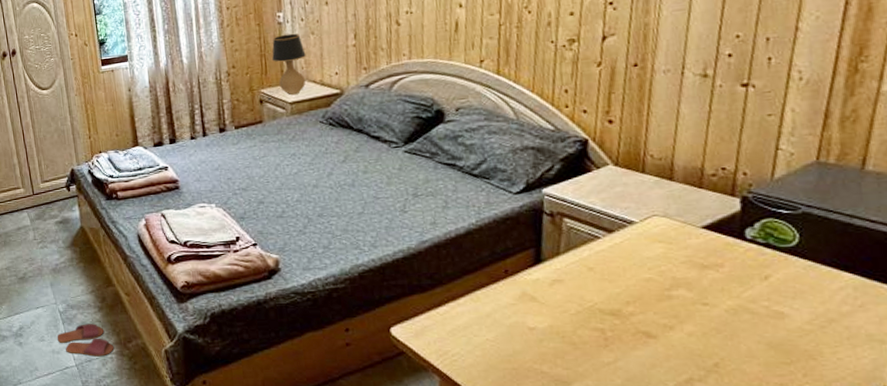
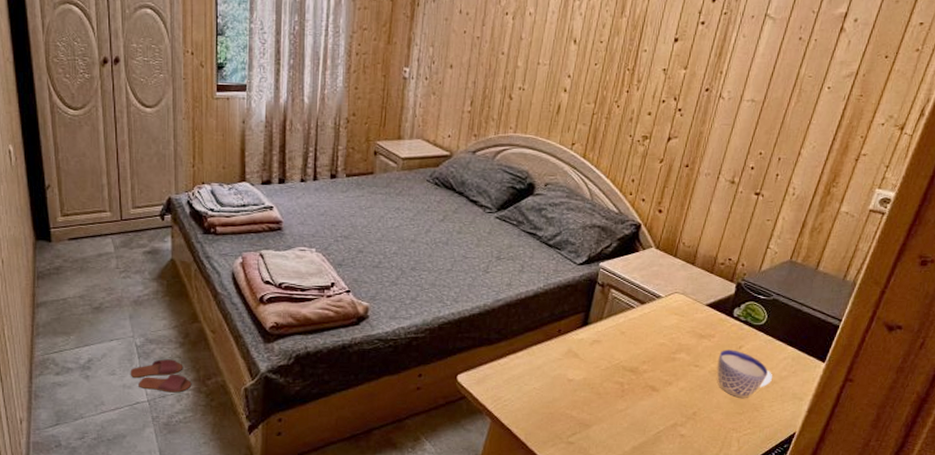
table lamp: present [268,33,306,101] -> none [382,90,425,153]
cup: none [735,281,827,344] -> present [716,349,772,399]

